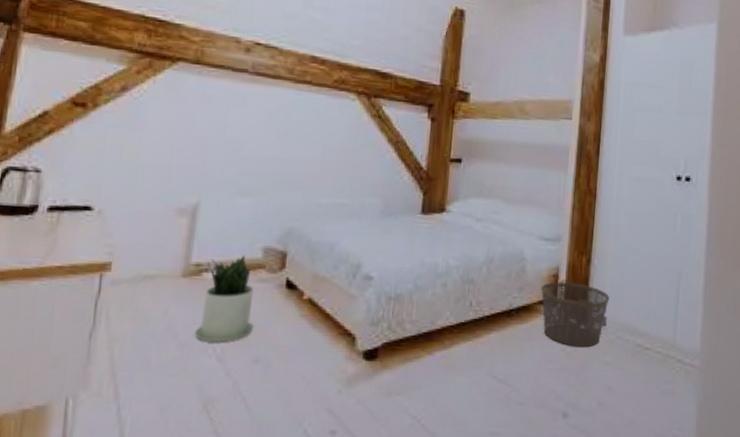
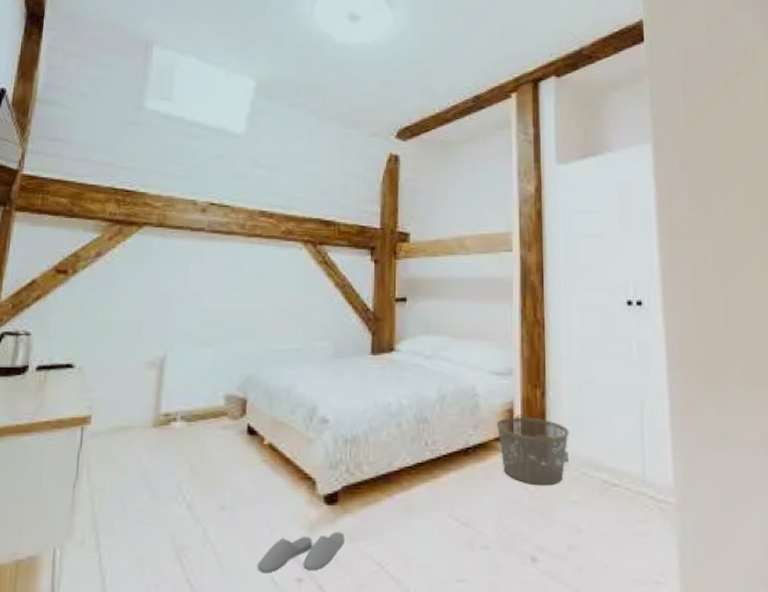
planter: present [195,255,254,343] -> none [166,403,219,491]
slippers: none [290,387,382,424] -> present [257,532,344,572]

